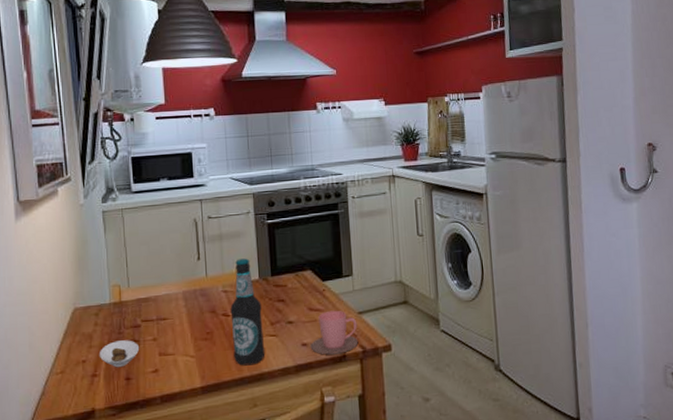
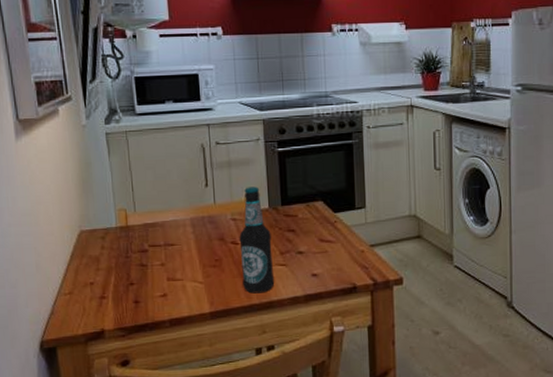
saucer: present [99,340,139,368] -> none [106,264,147,291]
cup: present [310,310,358,355] -> none [320,242,370,286]

